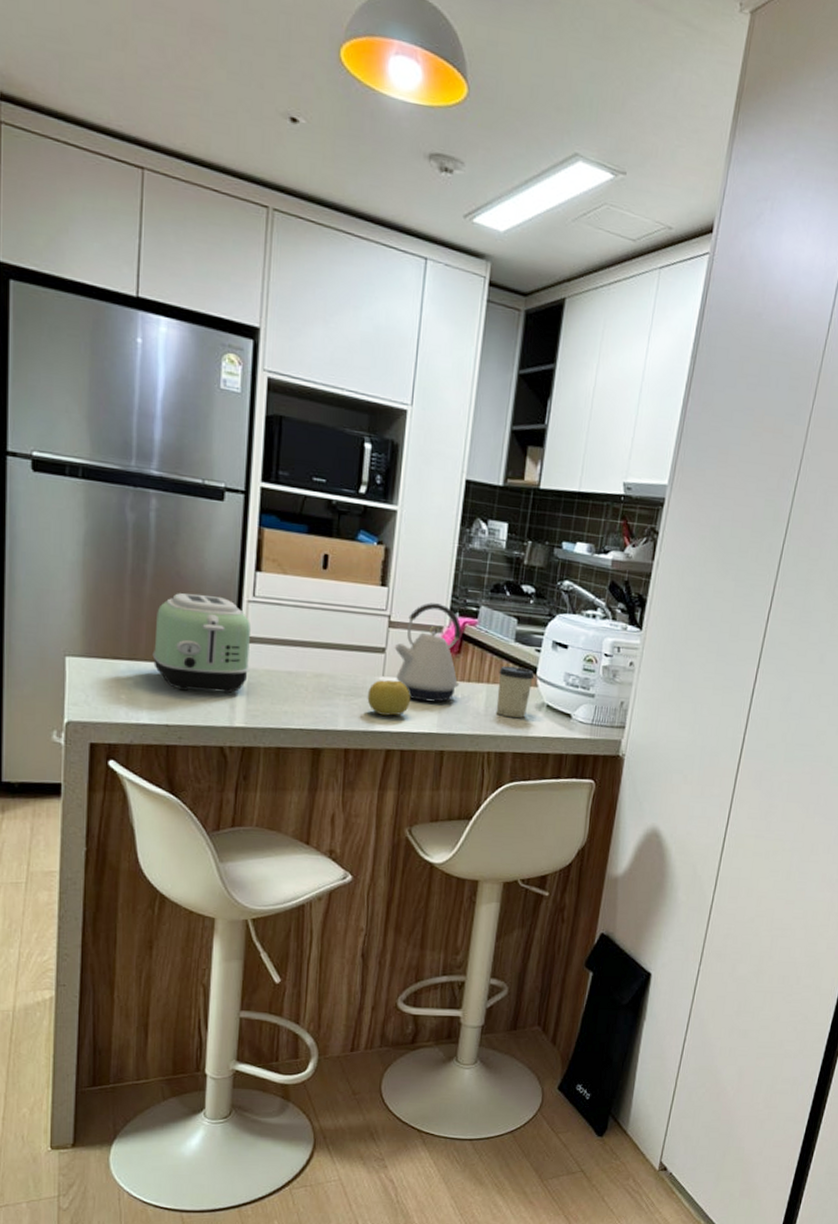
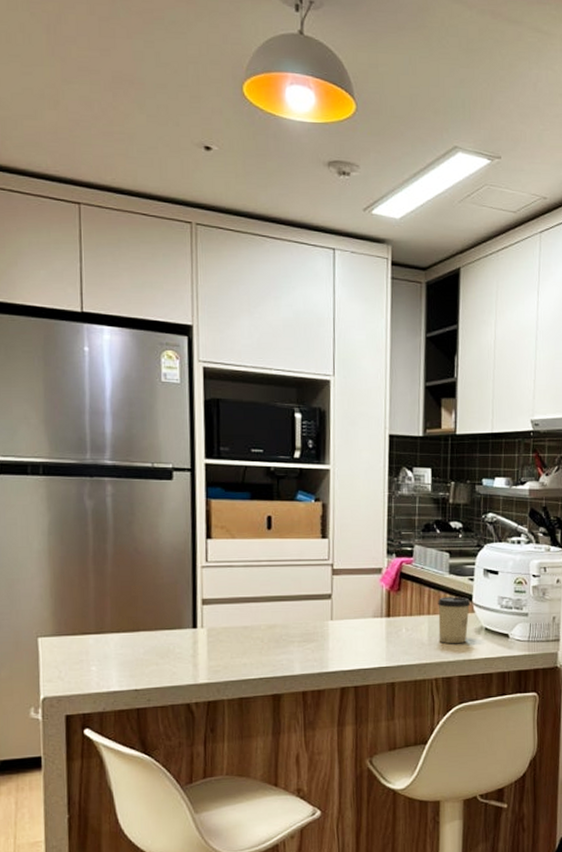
toaster: present [152,593,251,694] -> none [118,565,208,657]
fruit: present [367,680,411,716] -> none [319,622,360,656]
kettle: present [394,603,462,703] -> none [339,548,402,639]

